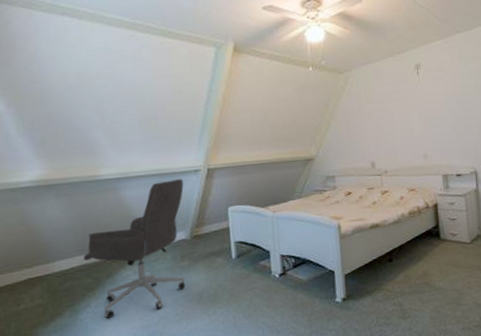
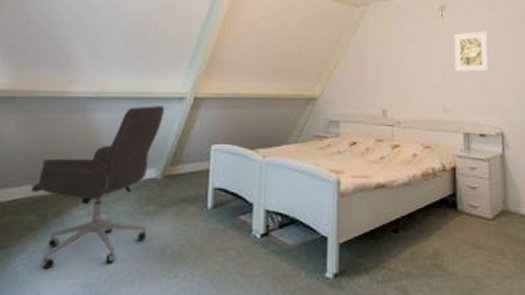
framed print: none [429,83,462,123] -> present [454,31,489,72]

